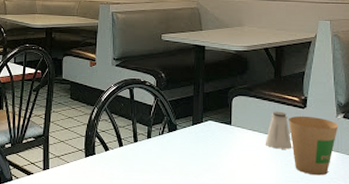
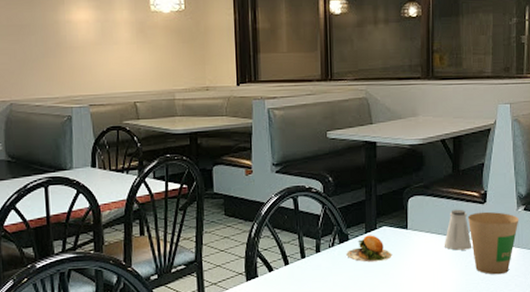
burger: none [174,127,217,152] -> present [346,235,393,263]

